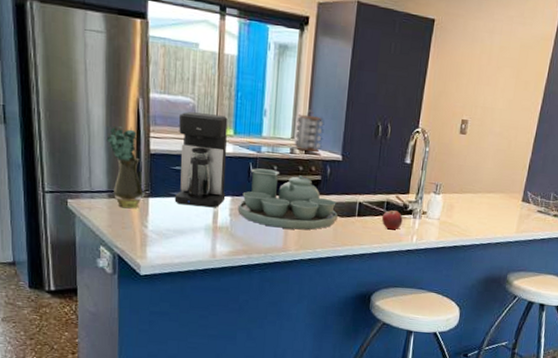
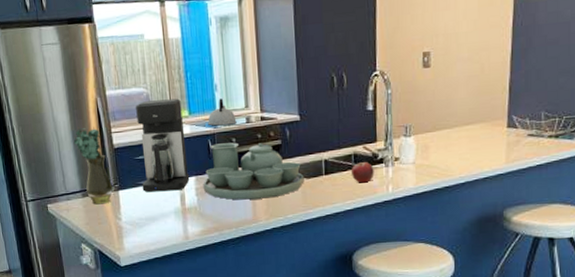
kettle: none [252,124,281,153] -> present [208,98,237,126]
spice rack: present [294,110,324,152] -> none [247,75,276,118]

